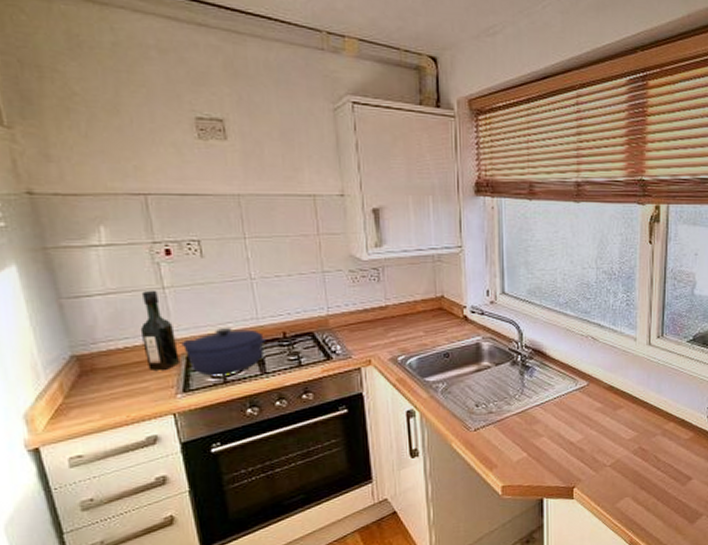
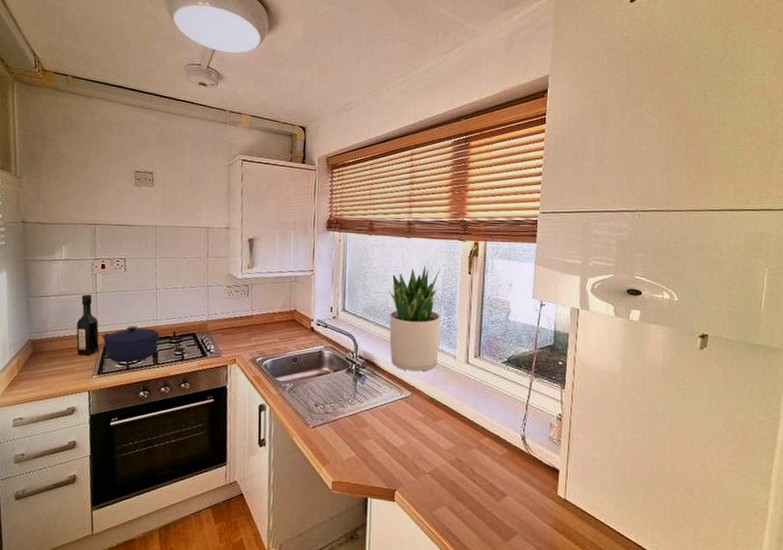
planter: none [556,234,619,359] -> present [388,265,441,372]

